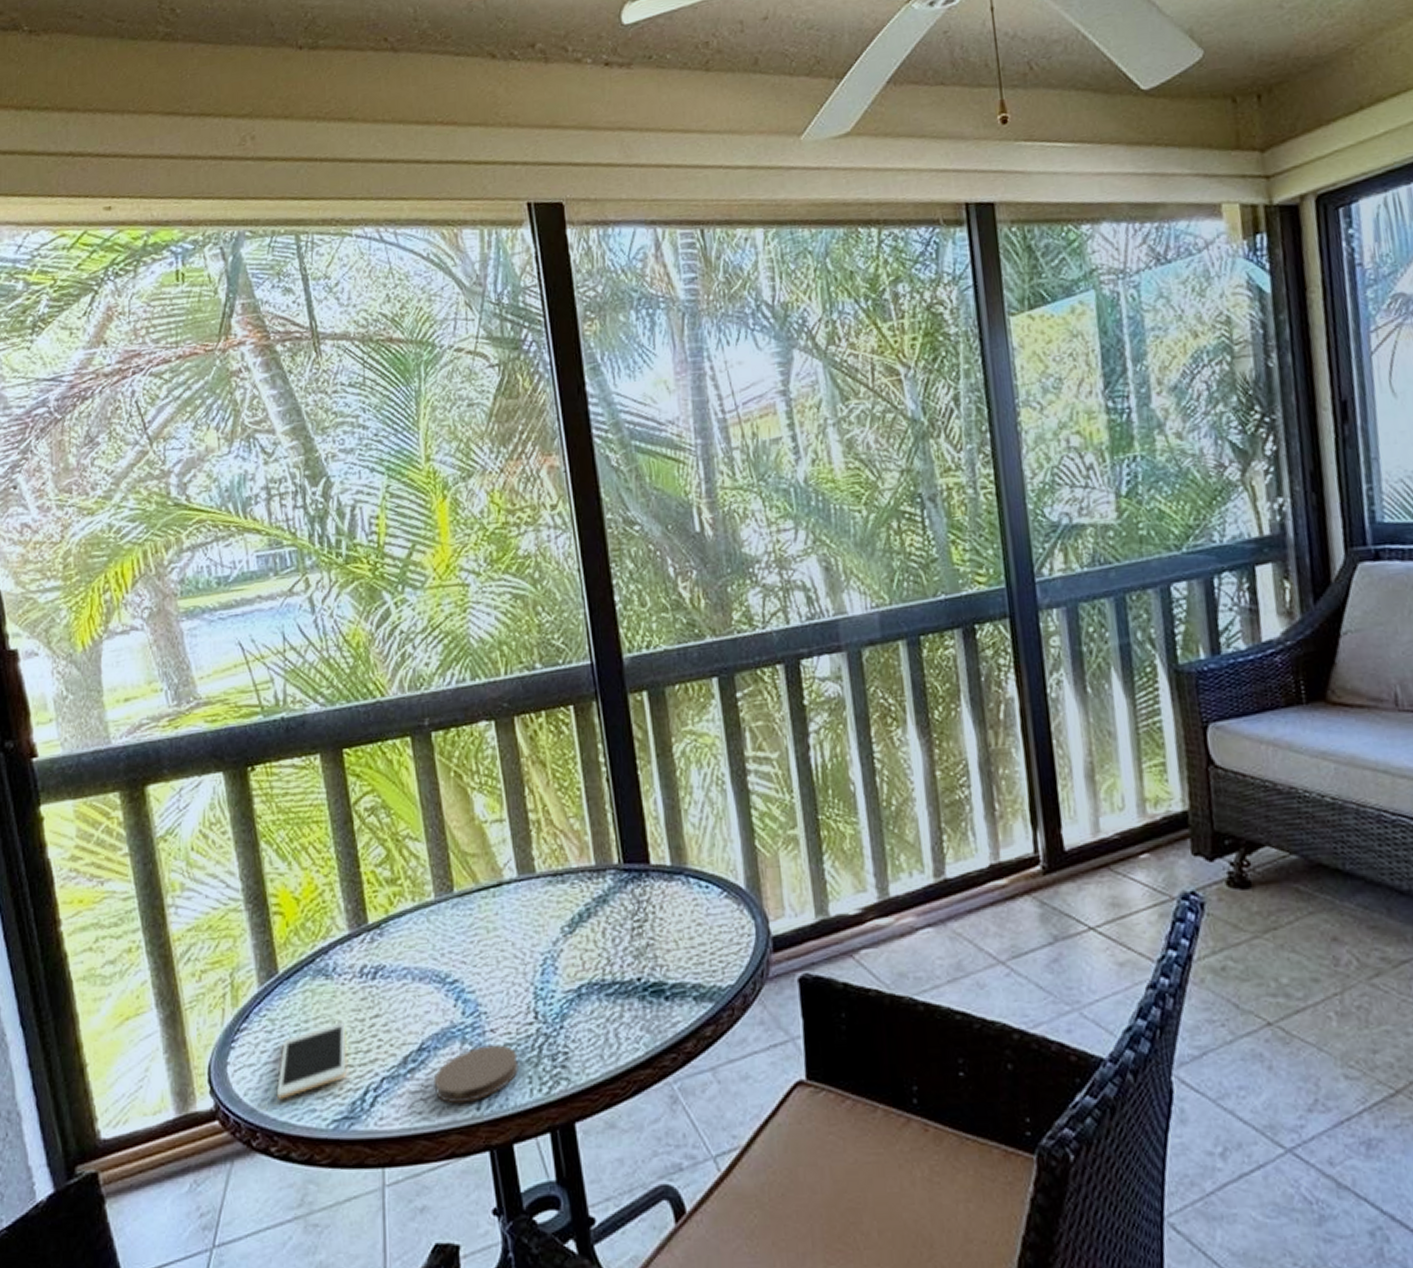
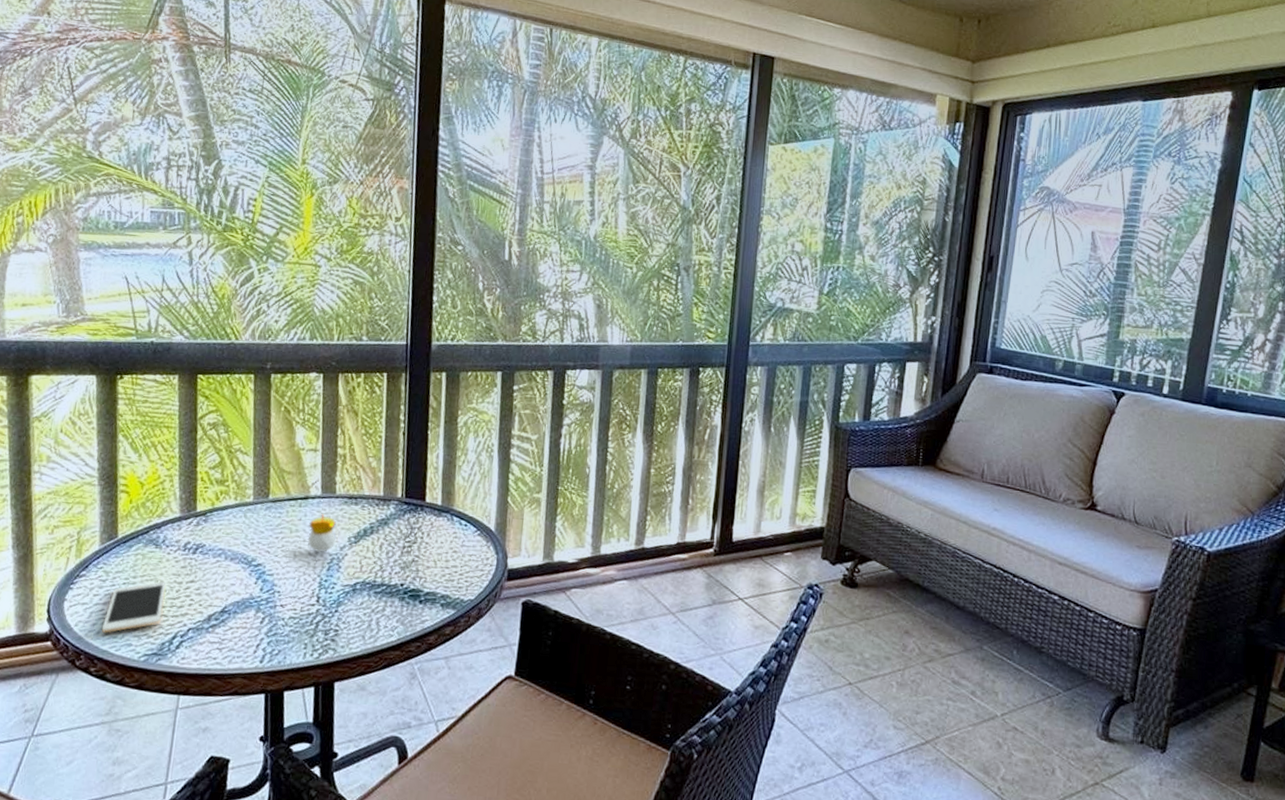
coaster: present [433,1044,518,1104] -> none [229,616,299,656]
candle: none [509,902,546,952] -> present [307,514,337,552]

